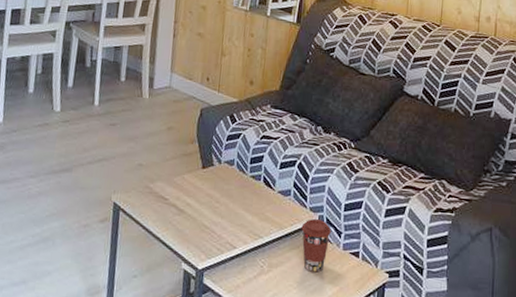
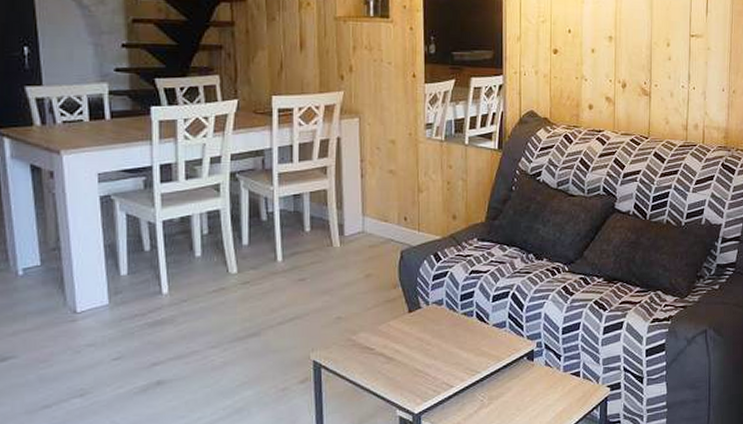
coffee cup: present [301,218,331,273] -> none [519,345,550,398]

